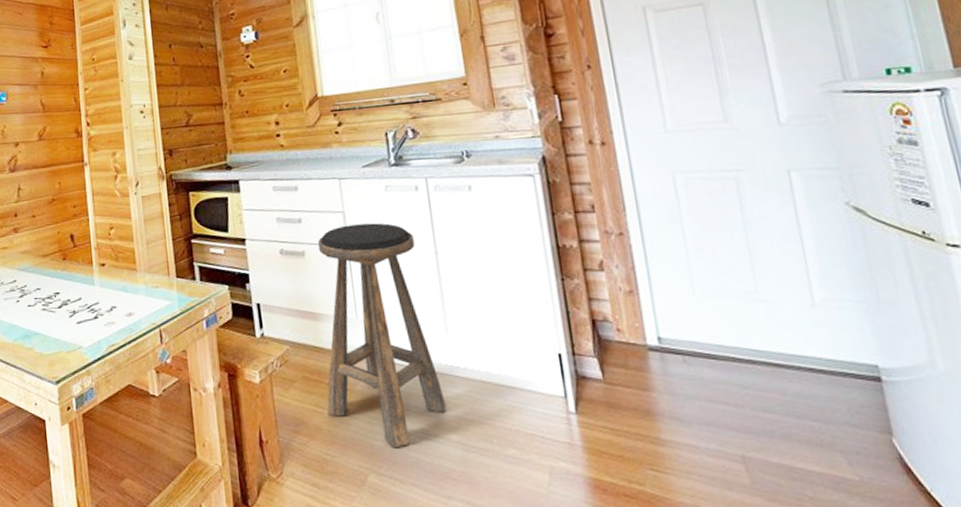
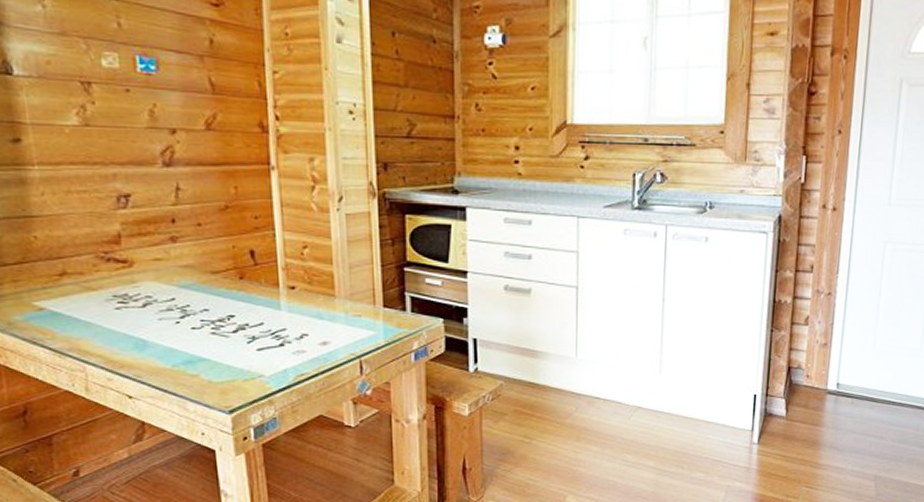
stool: present [317,222,446,448] -> none [535,266,648,474]

